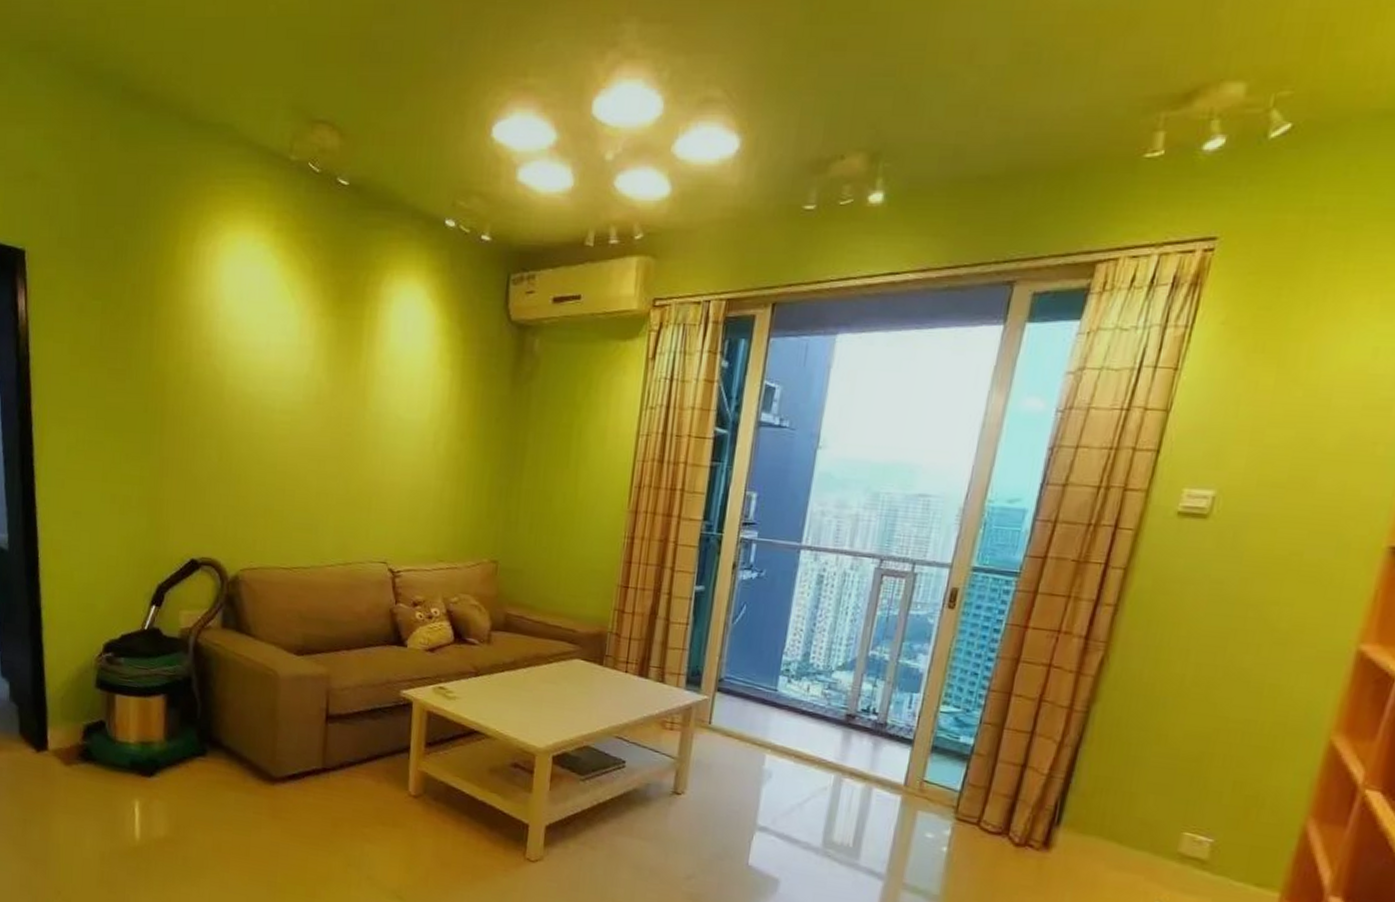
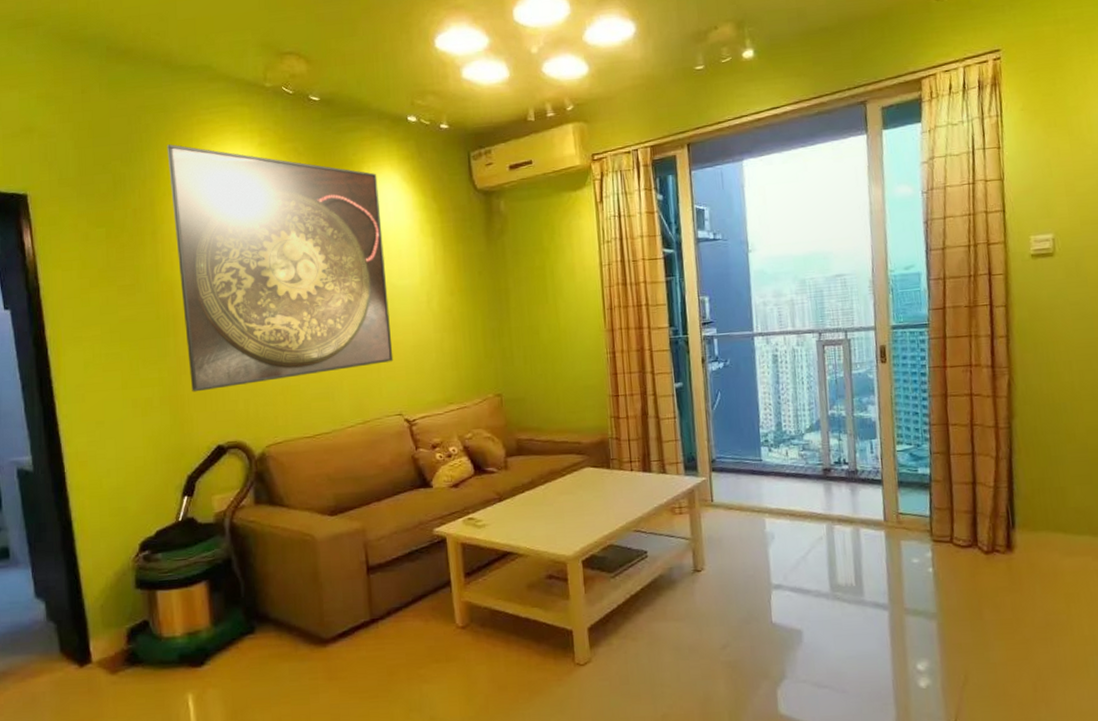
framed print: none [171,214,400,504] -> present [167,144,394,392]

